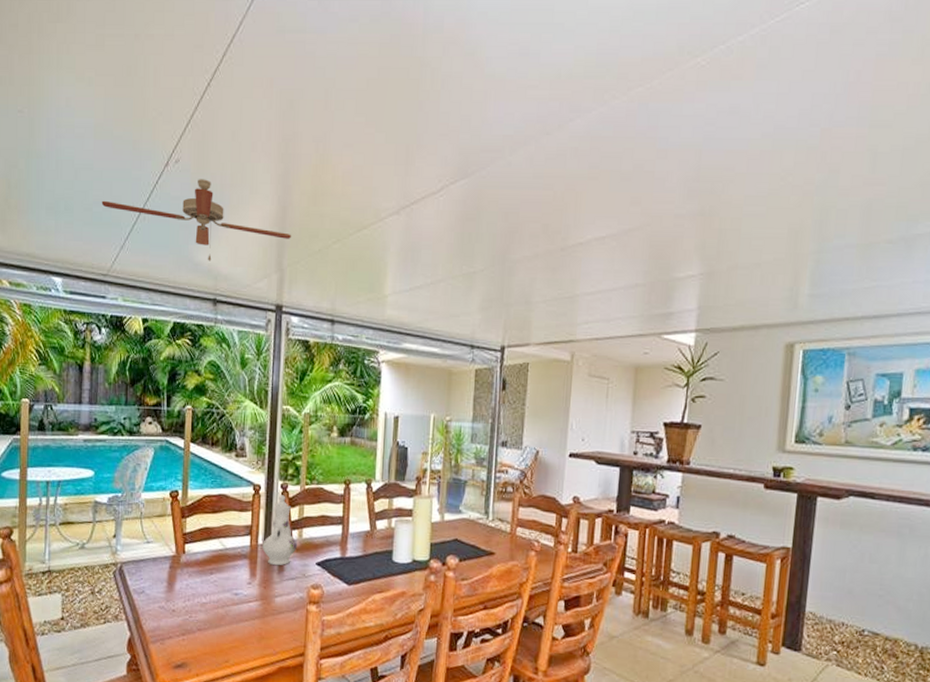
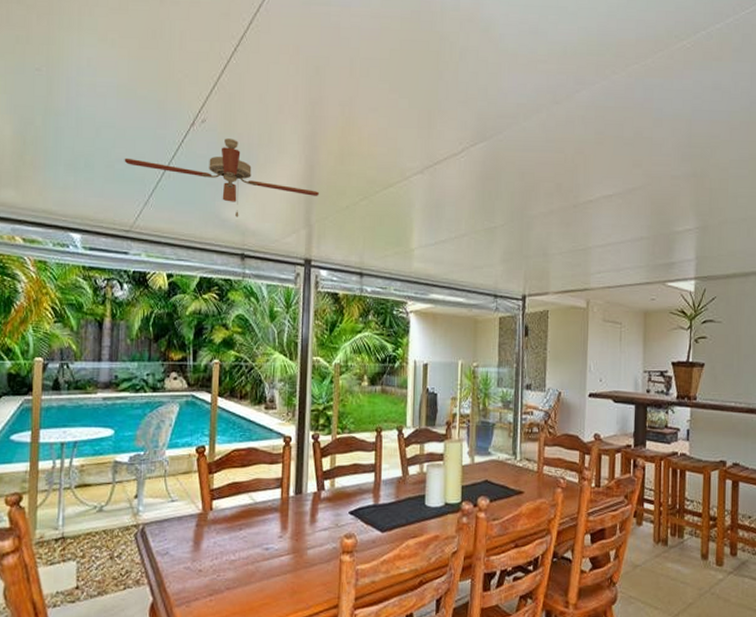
ewer: present [262,495,298,565] -> none [294,445,330,516]

